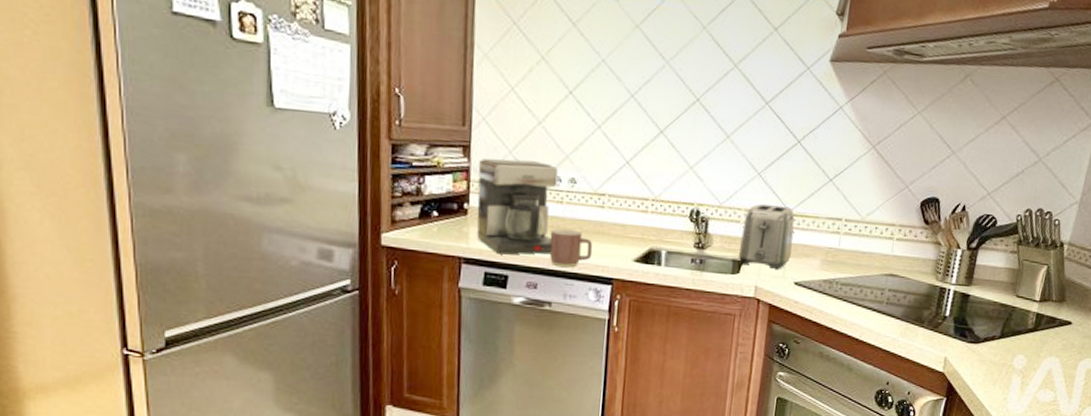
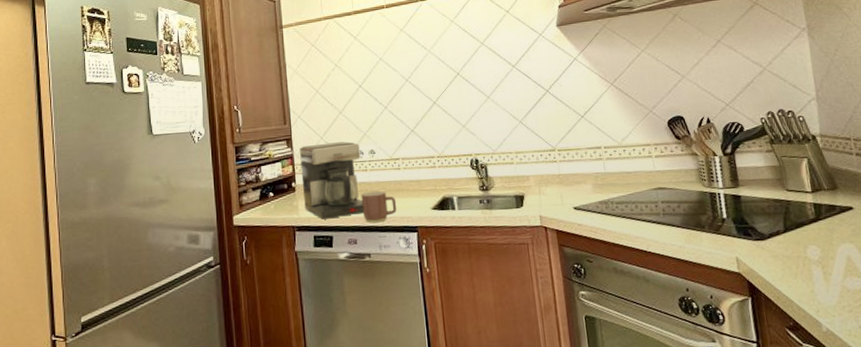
toaster: present [738,204,795,269] -> none [517,144,565,198]

